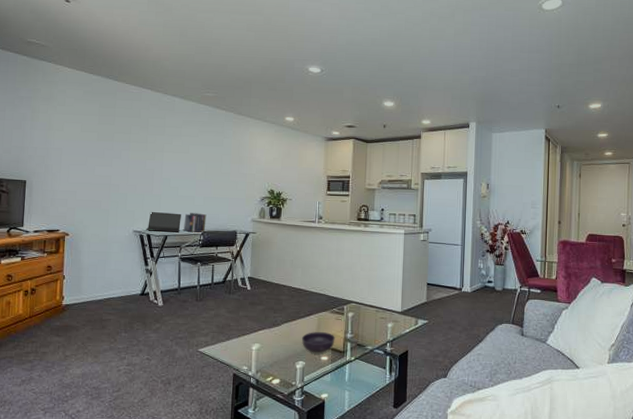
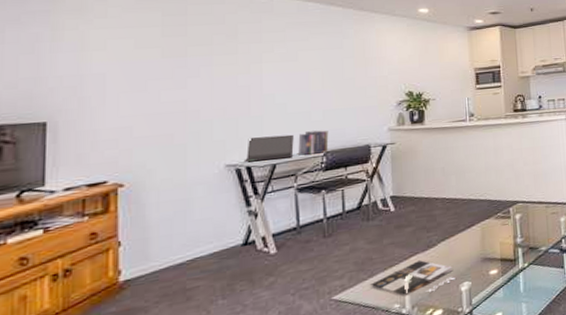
magazine: none [226,334,293,364] -> present [369,259,456,298]
bowl: present [301,332,335,354] -> none [463,242,504,270]

